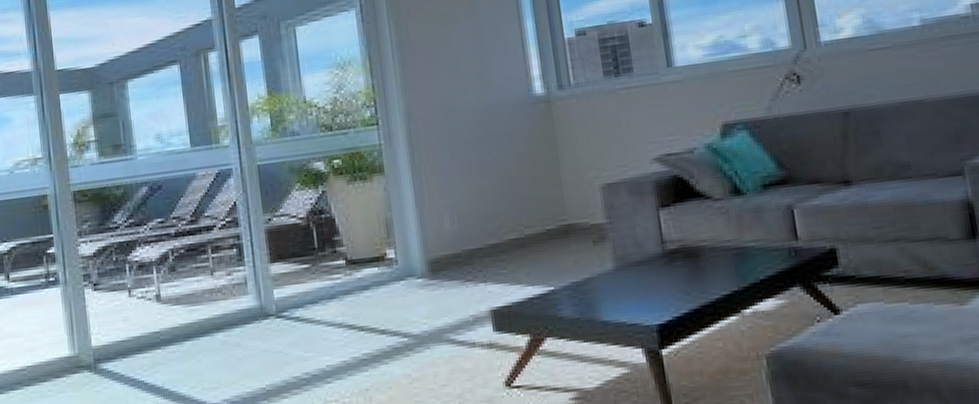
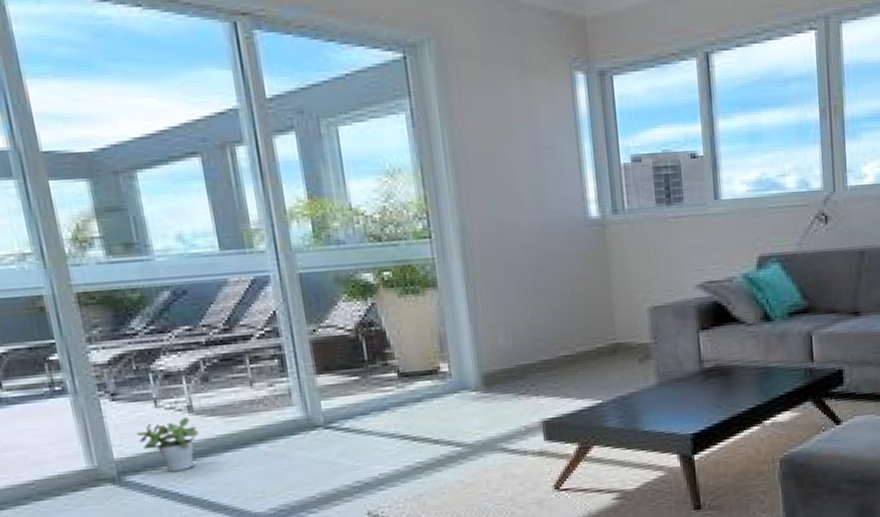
potted plant: none [112,305,165,360] -> present [136,416,199,472]

